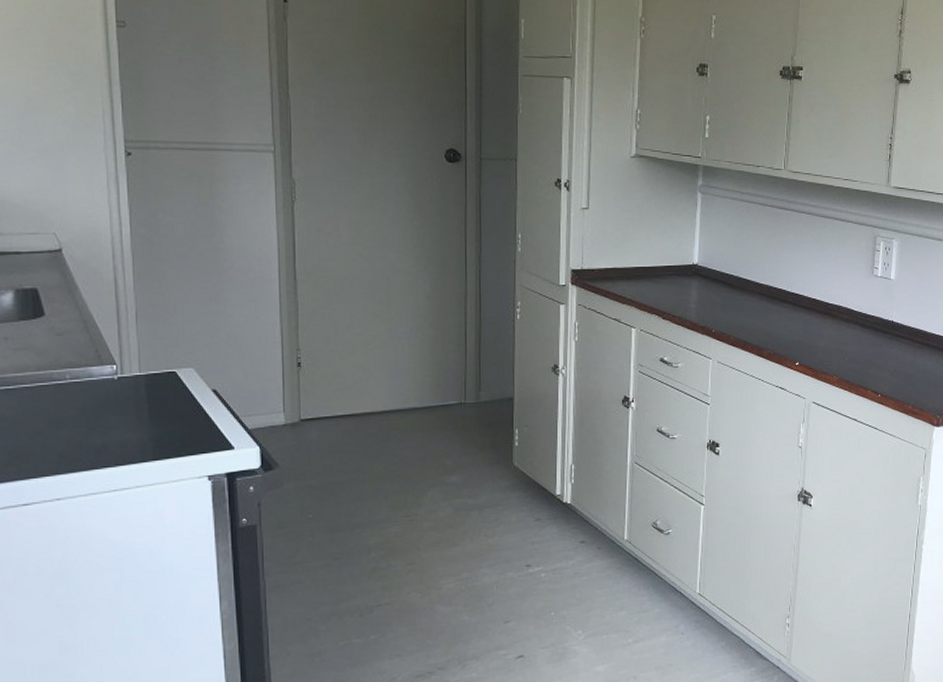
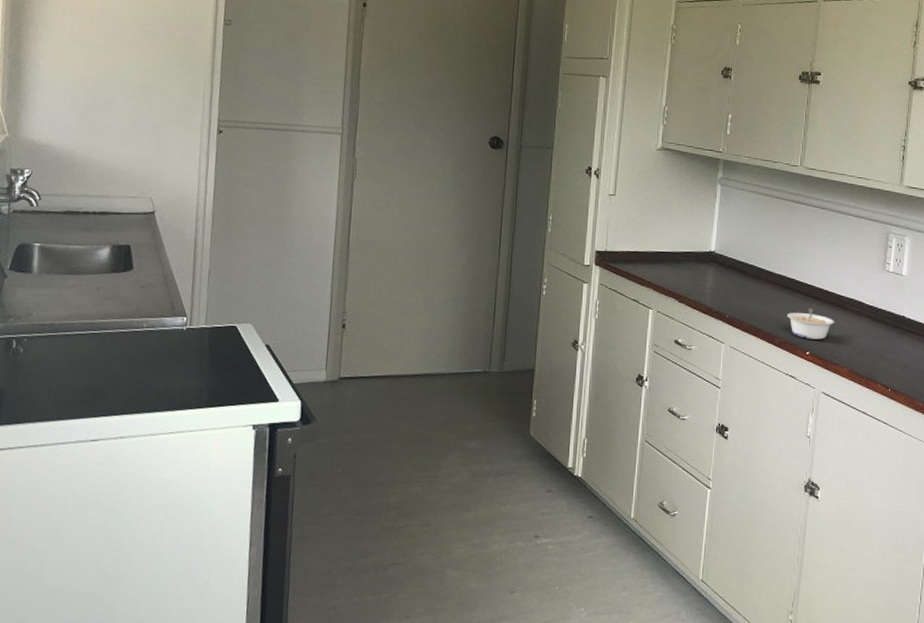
legume: none [774,317,824,350] -> present [786,307,835,340]

